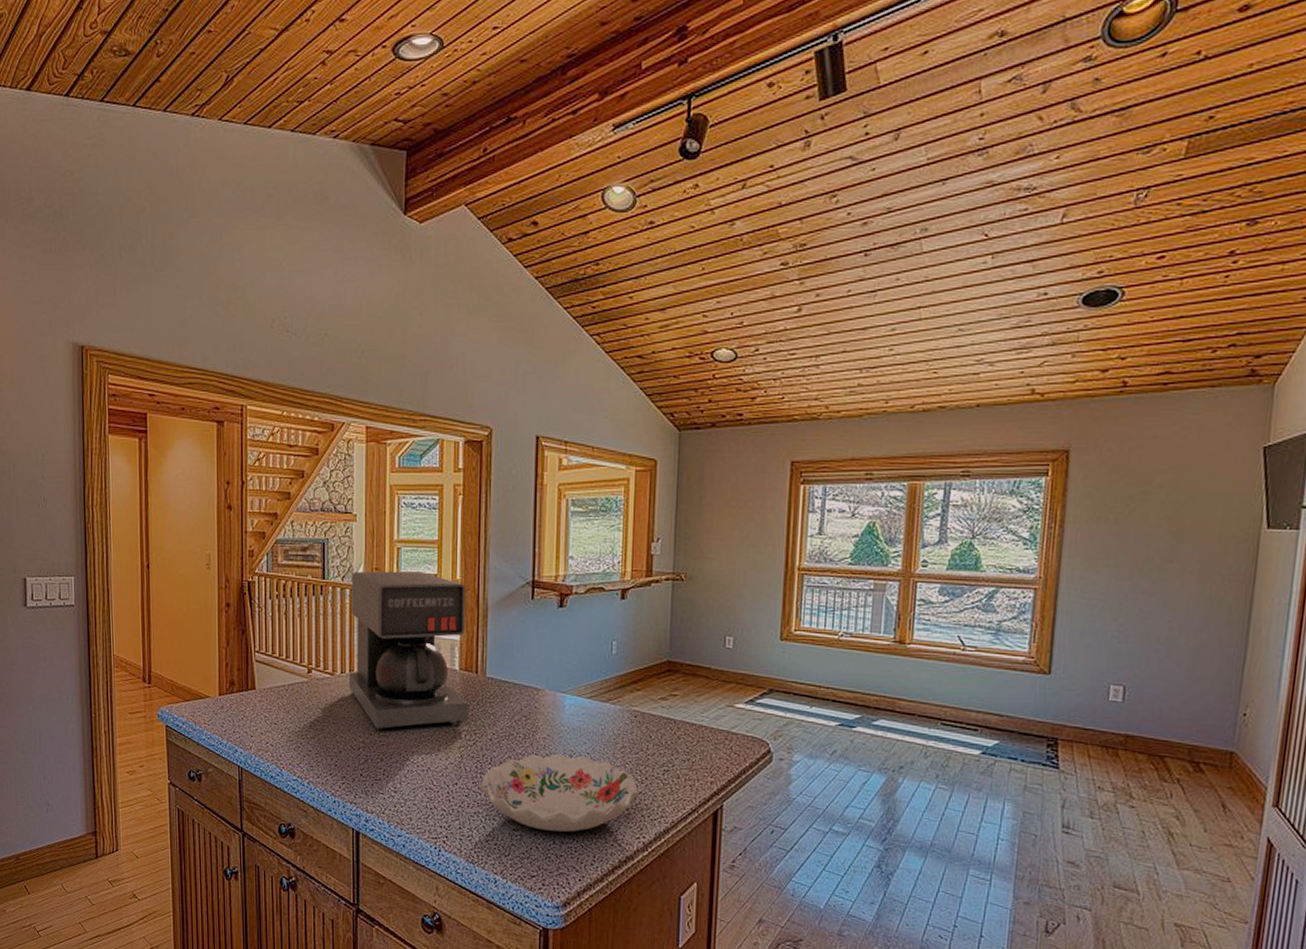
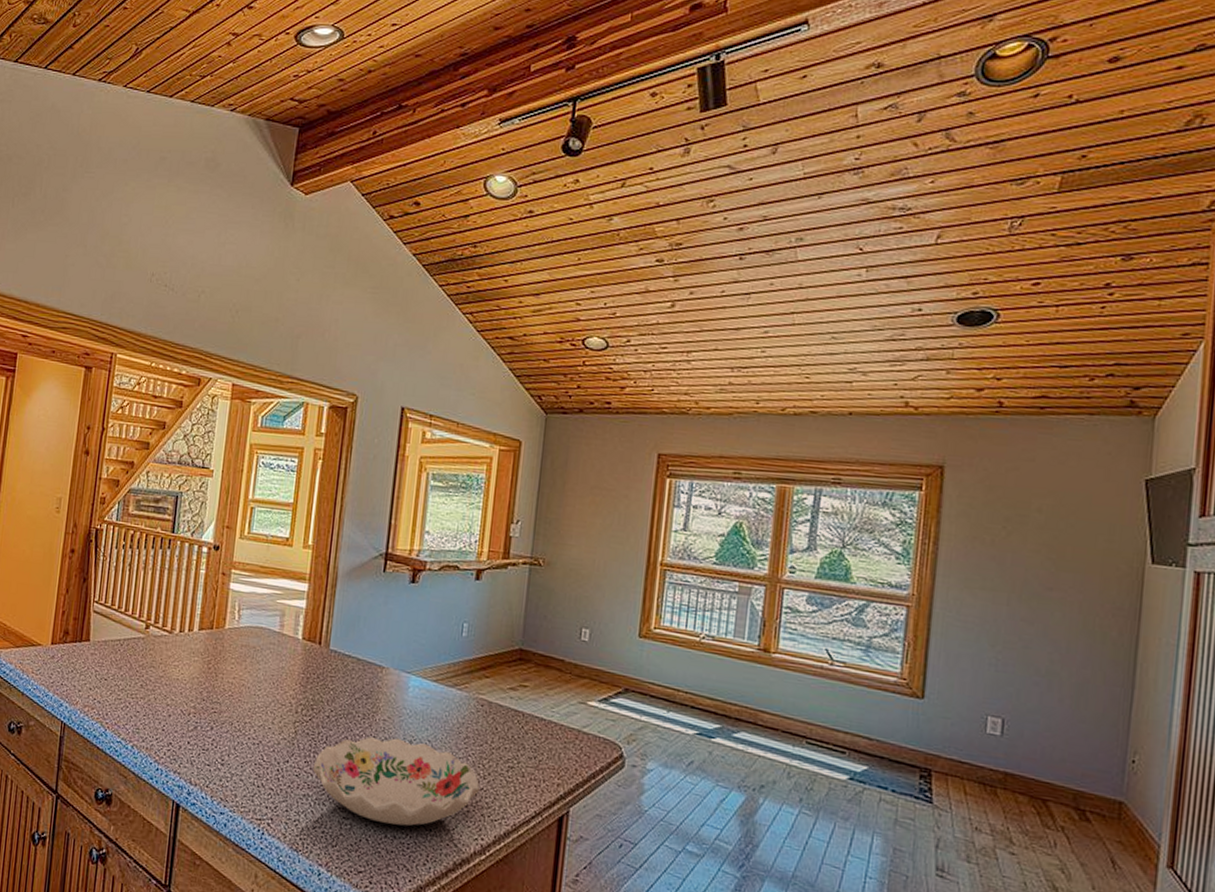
coffee maker: present [349,571,468,731] -> none [186,528,317,697]

